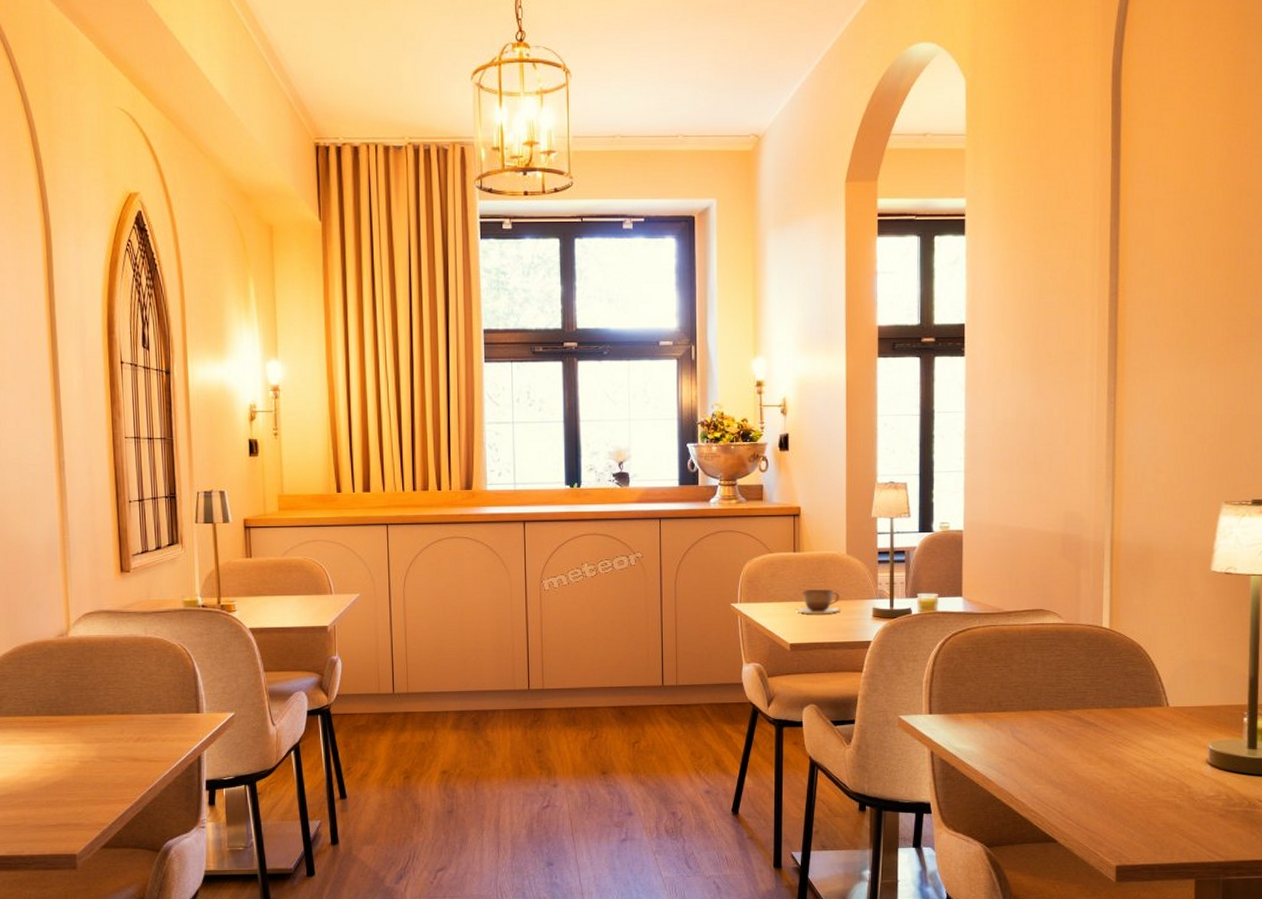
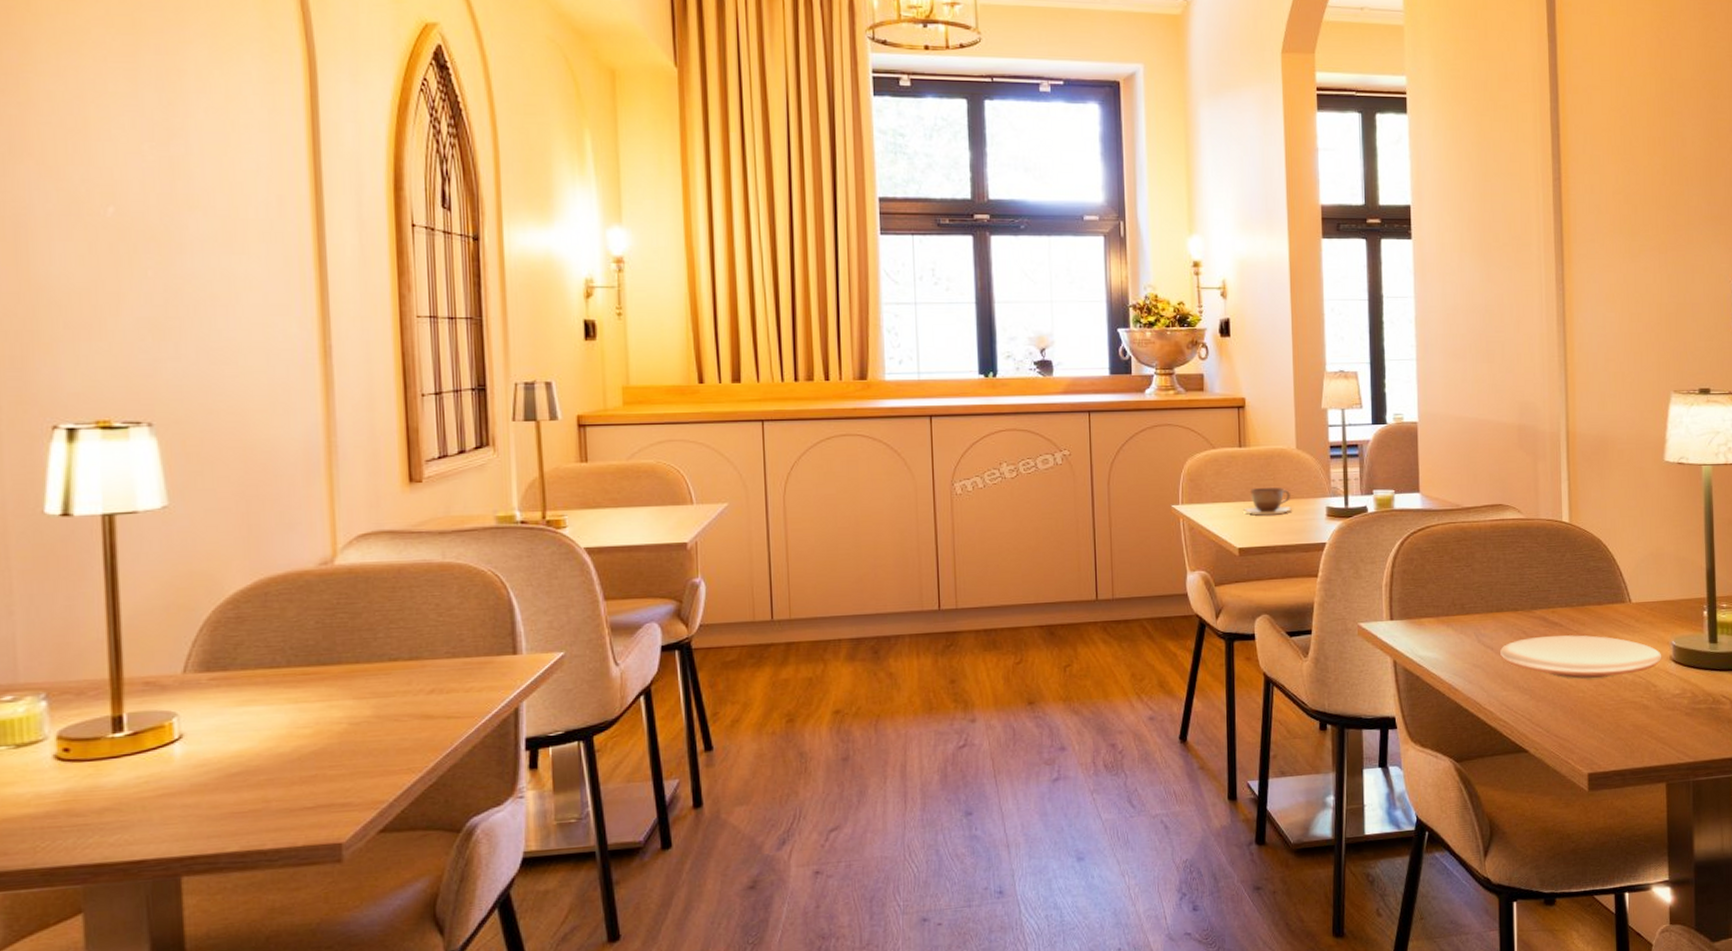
plate: none [1033,734,1198,777] -> present [1499,635,1662,679]

